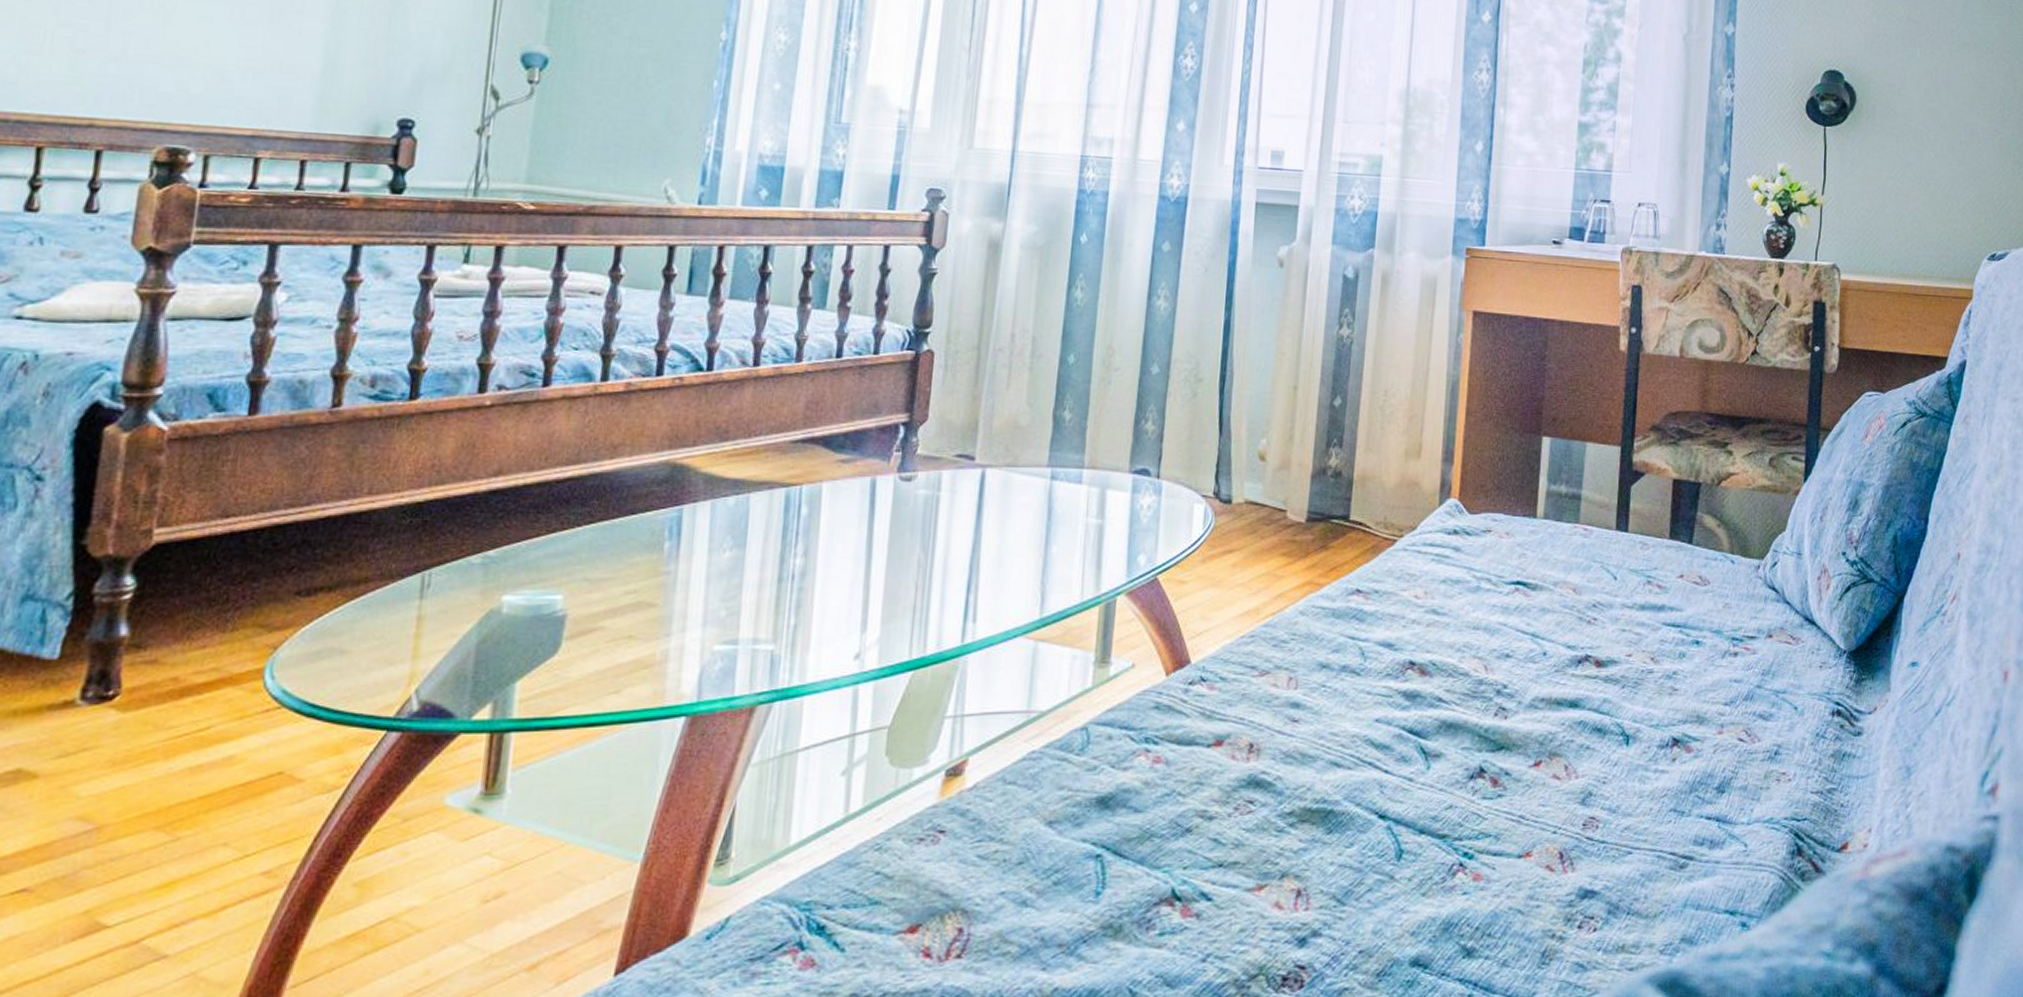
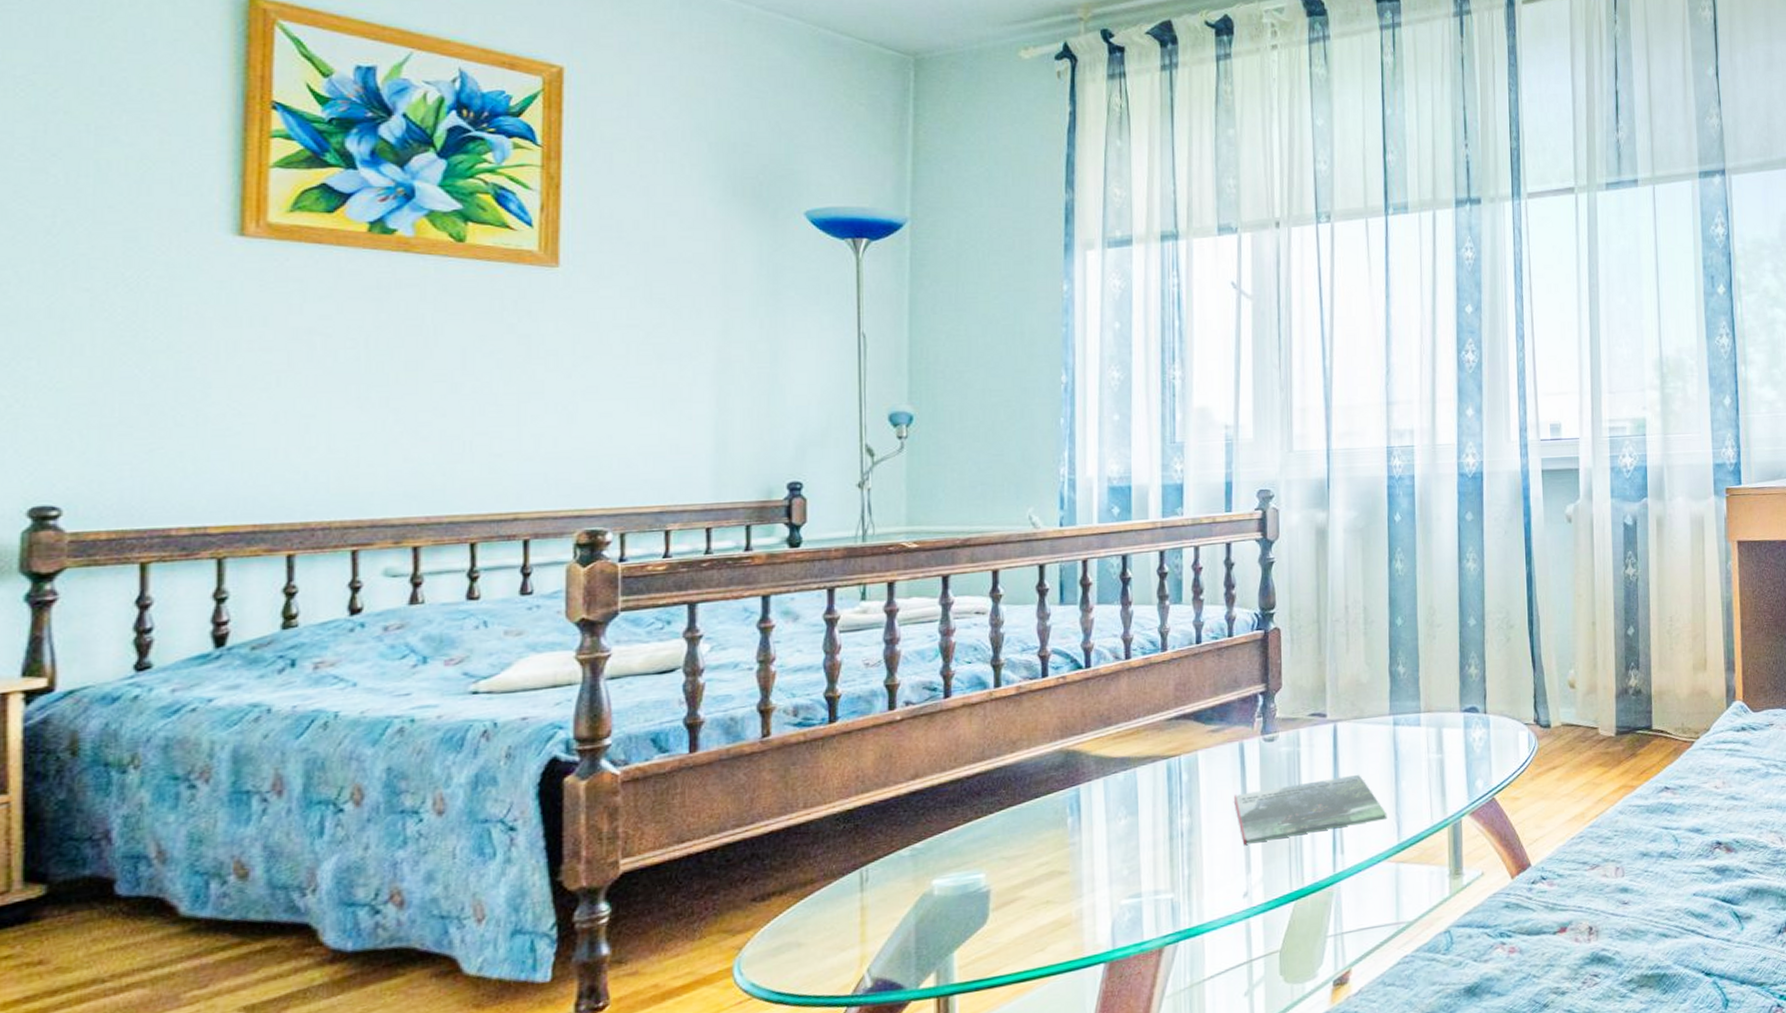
magazine: none [857,531,1030,598] -> present [1234,774,1386,845]

